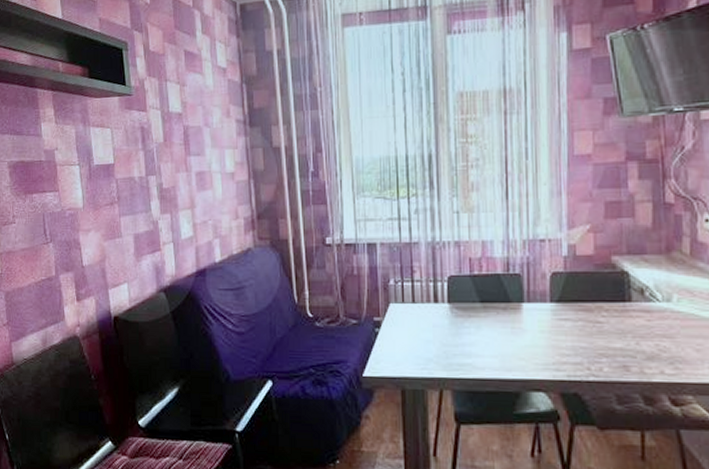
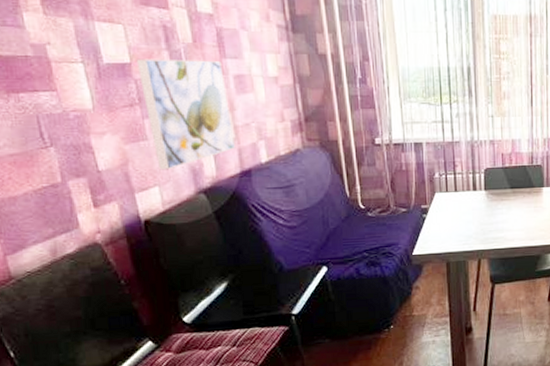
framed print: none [118,158,194,267] -> present [136,59,236,170]

